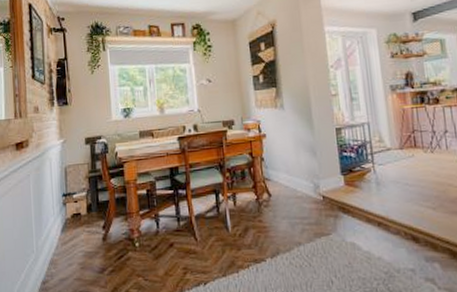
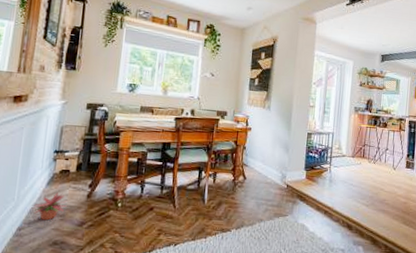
potted plant: none [51,239,86,271] -> present [31,193,69,221]

